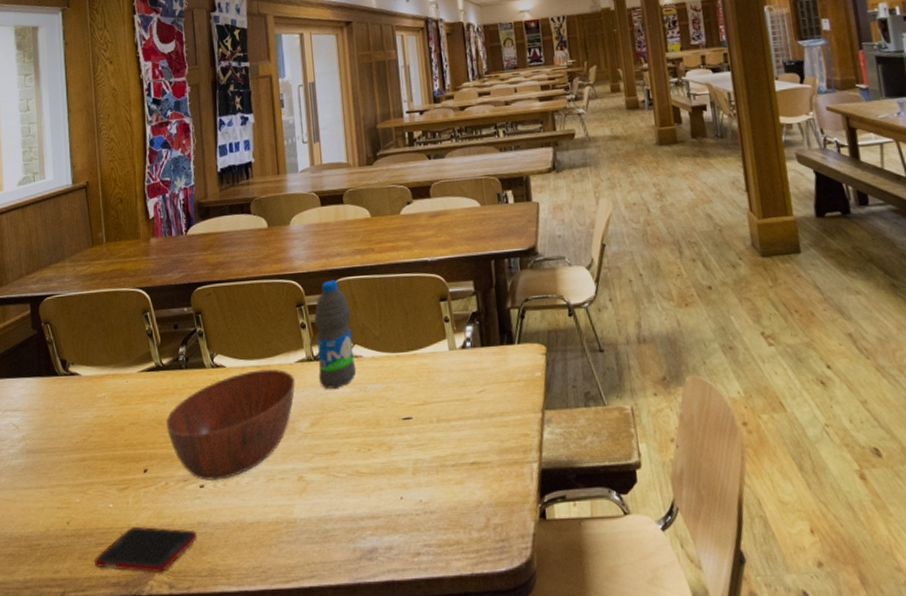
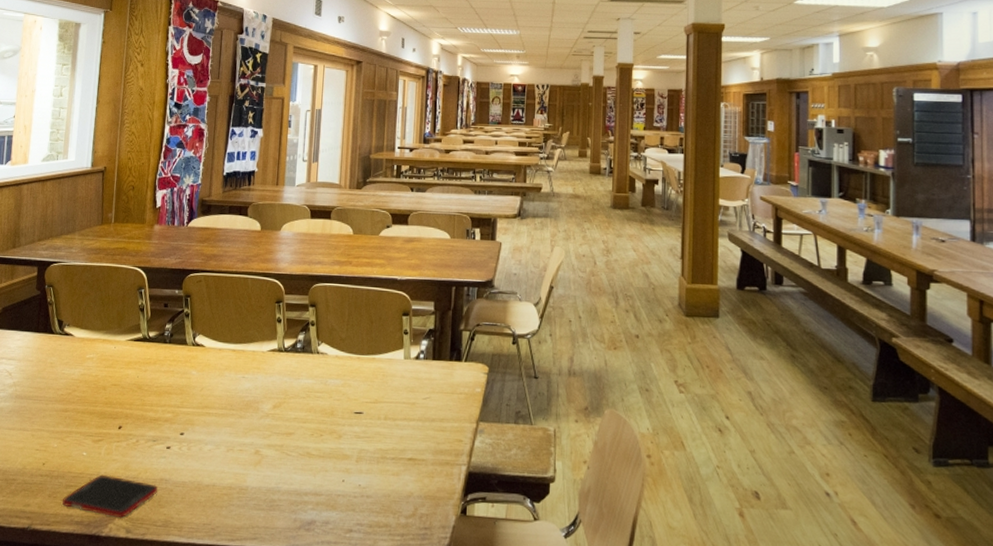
bowl: present [165,368,295,482] -> none [144,353,265,445]
water bottle: present [314,279,356,389] -> none [286,283,323,379]

